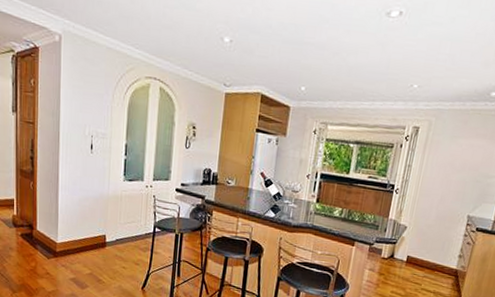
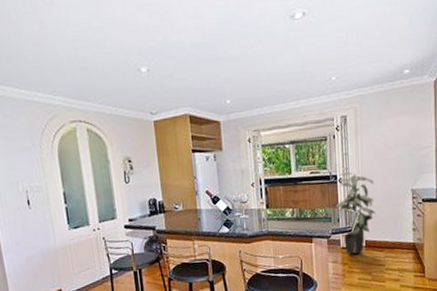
indoor plant: none [380,184,431,267] -> present [330,172,375,254]

